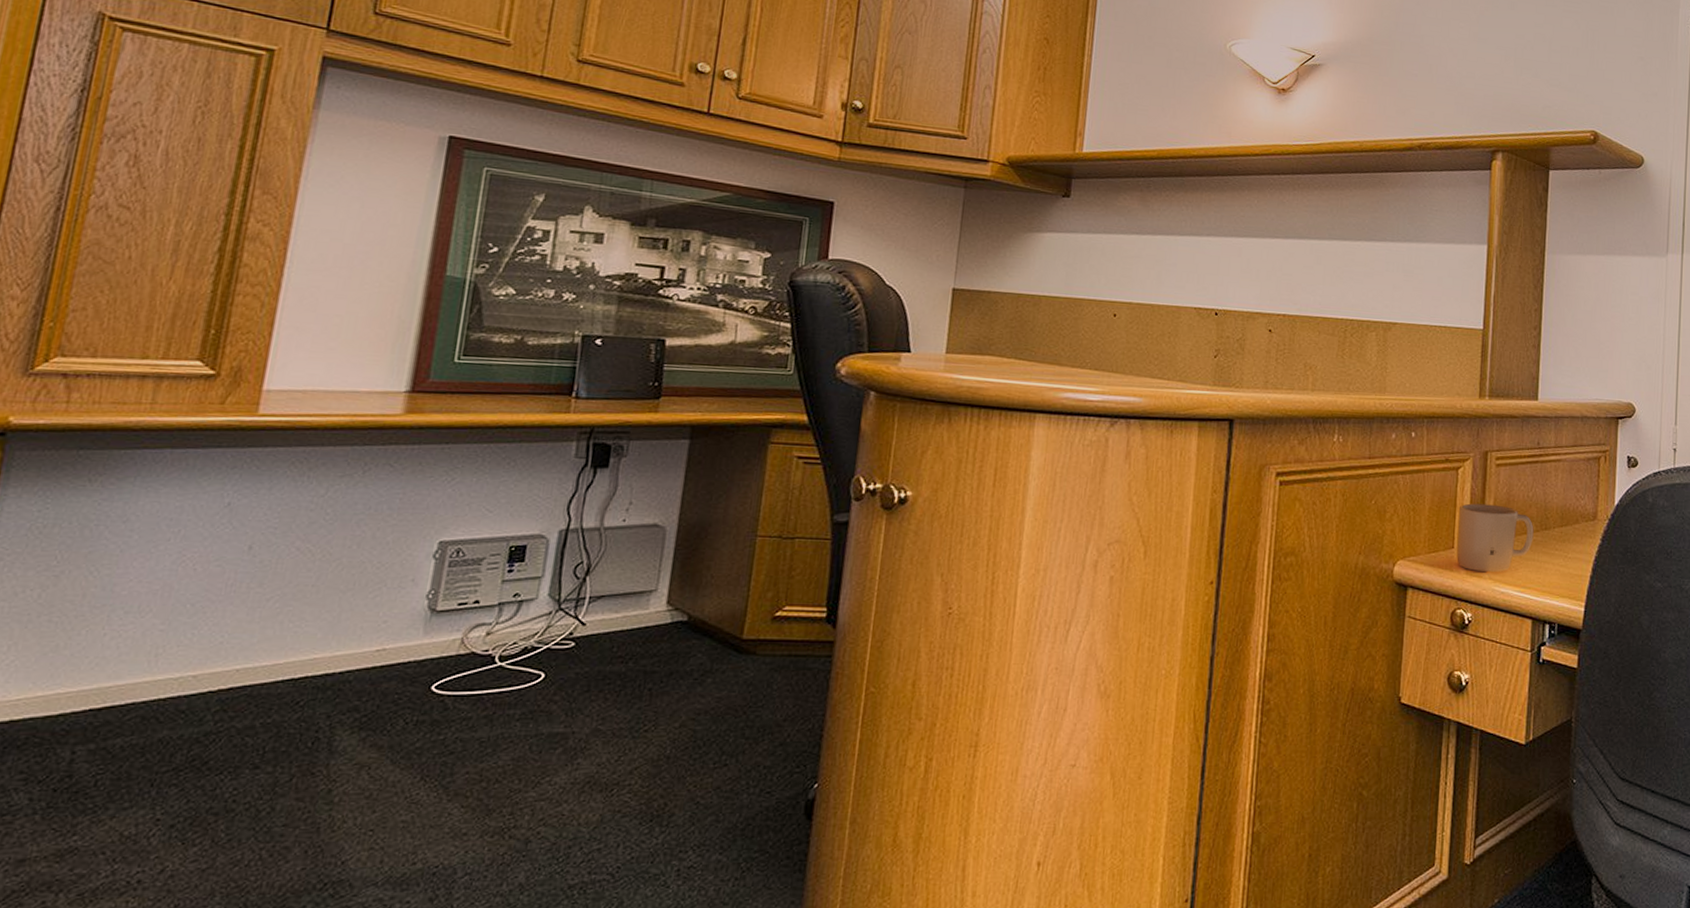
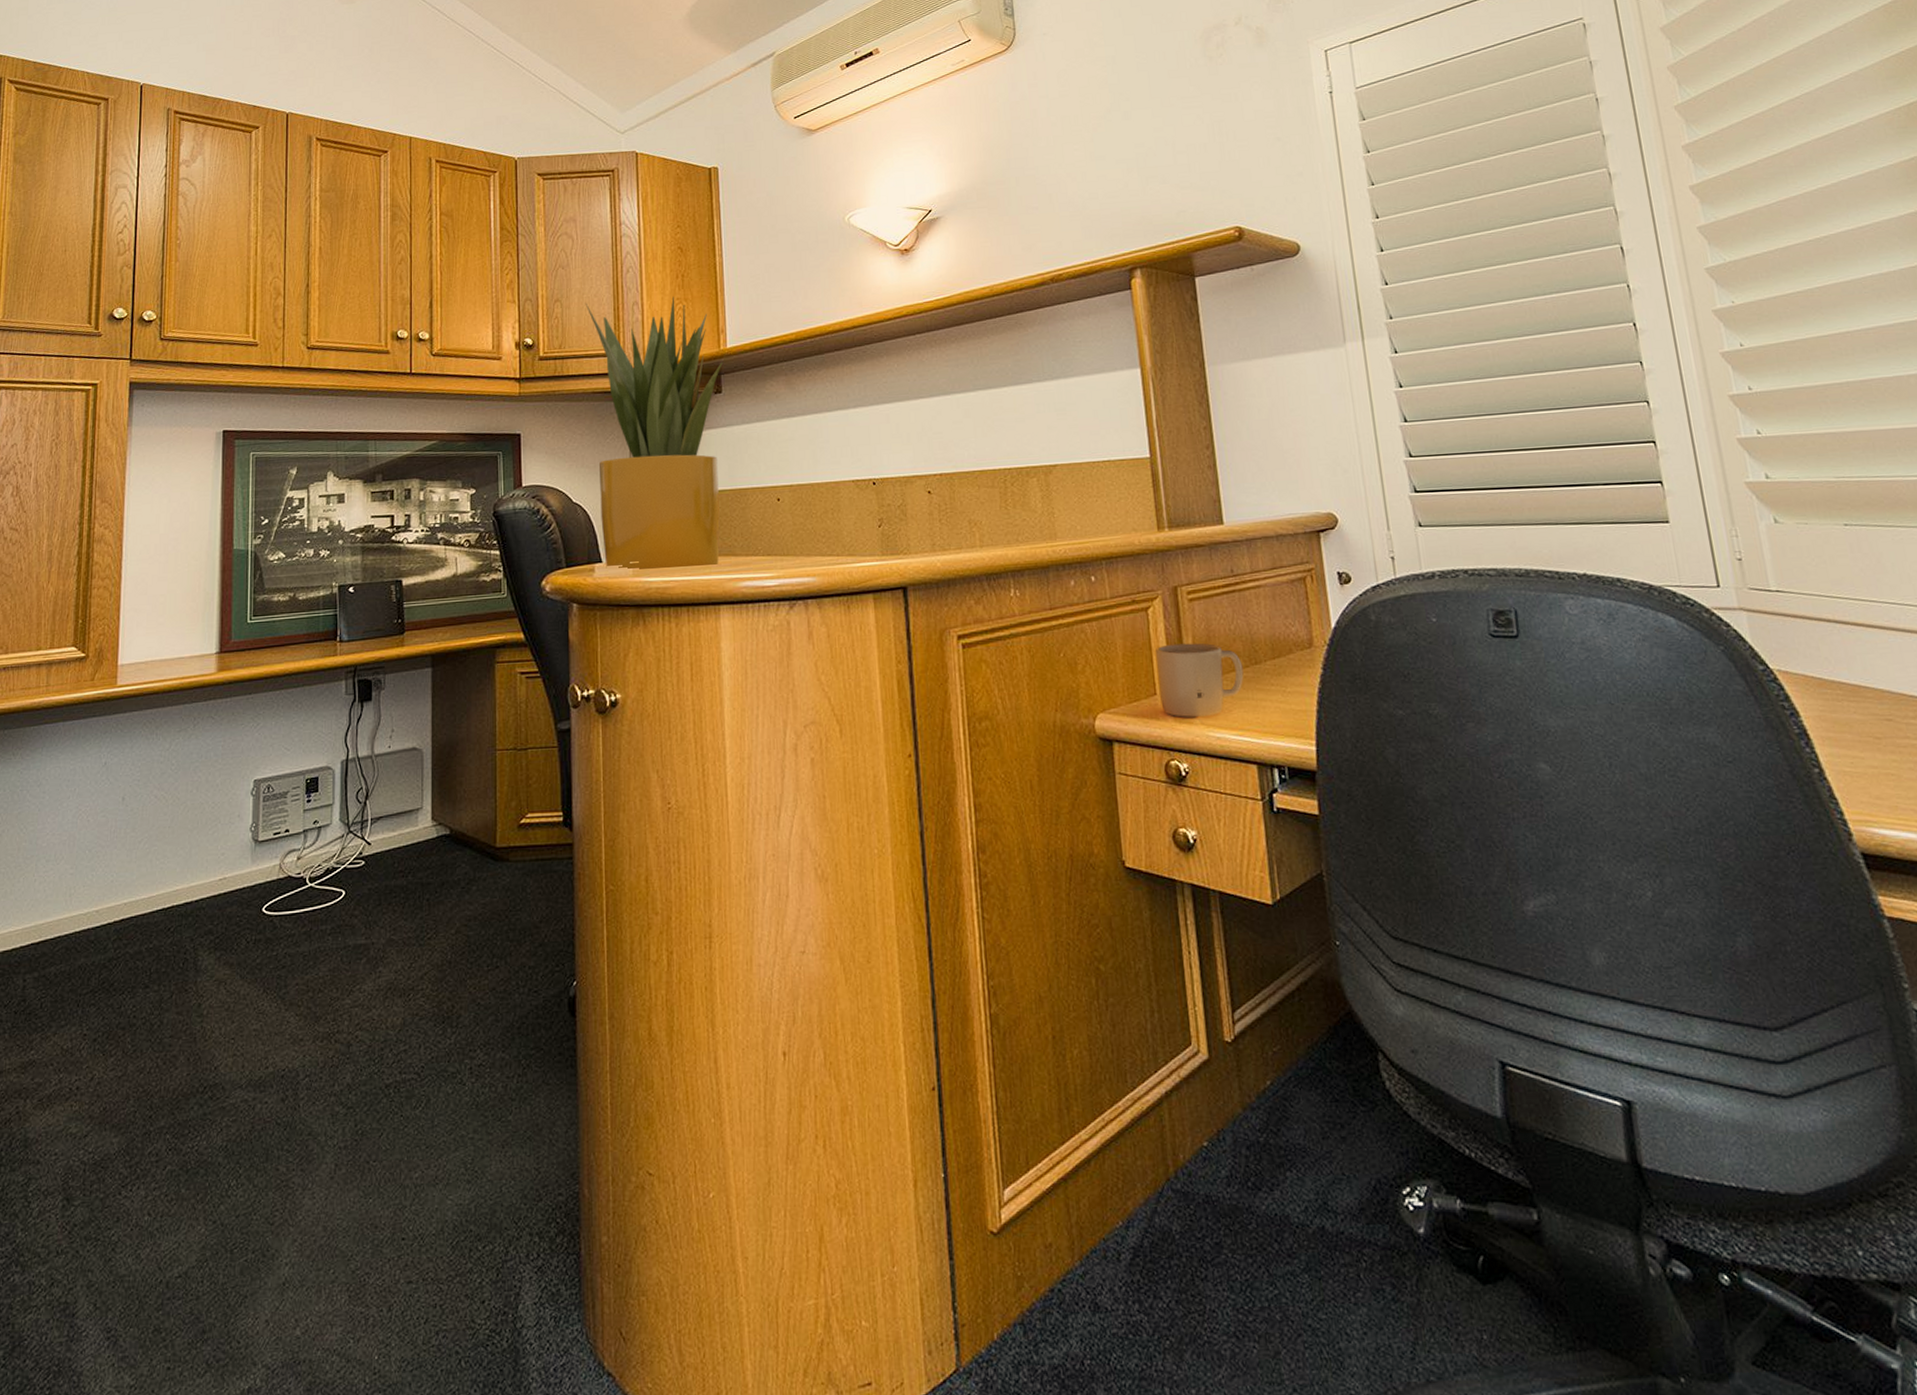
planter: none [914,75,1075,372] -> present [585,296,723,569]

